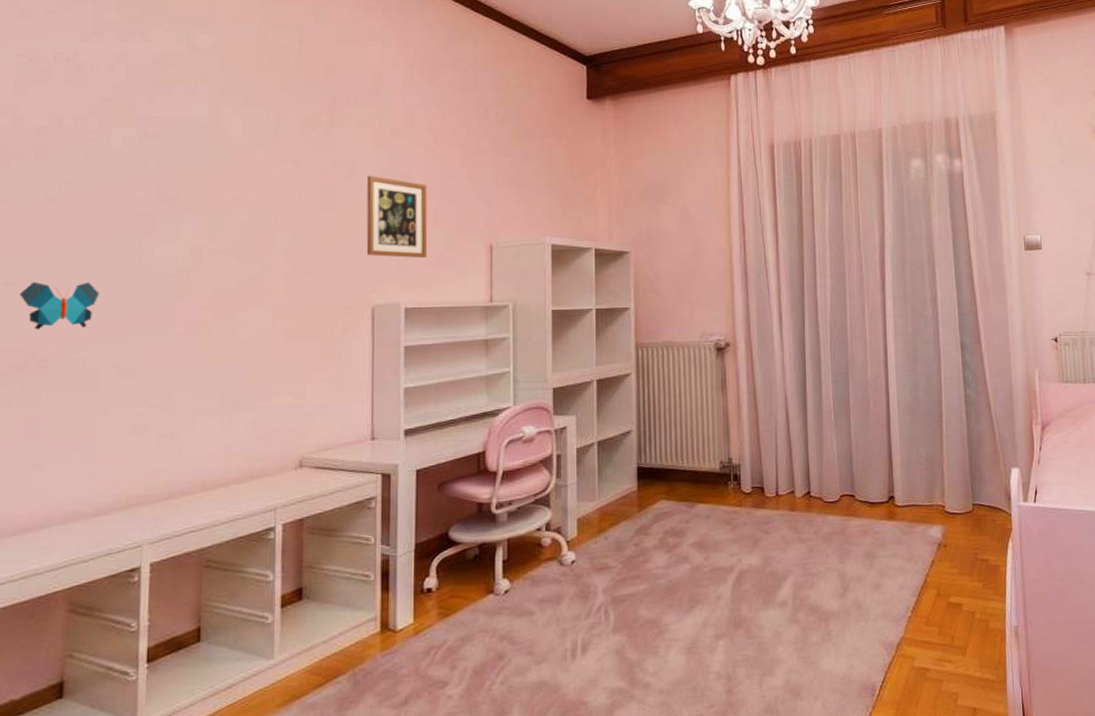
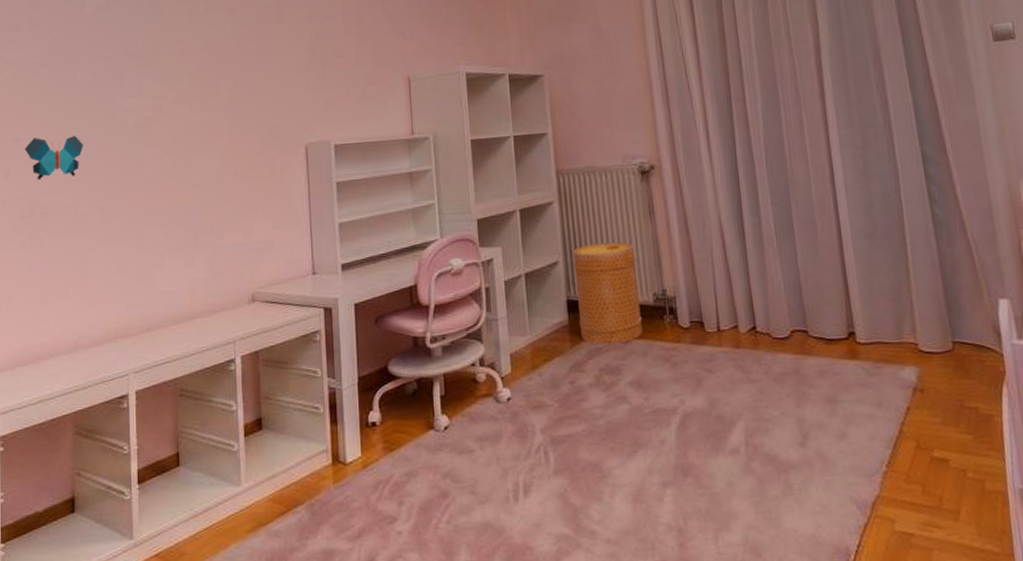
picture frame: present [366,175,428,259] -> none [294,18,352,96]
basket: none [646,413,709,509] -> present [573,241,643,344]

